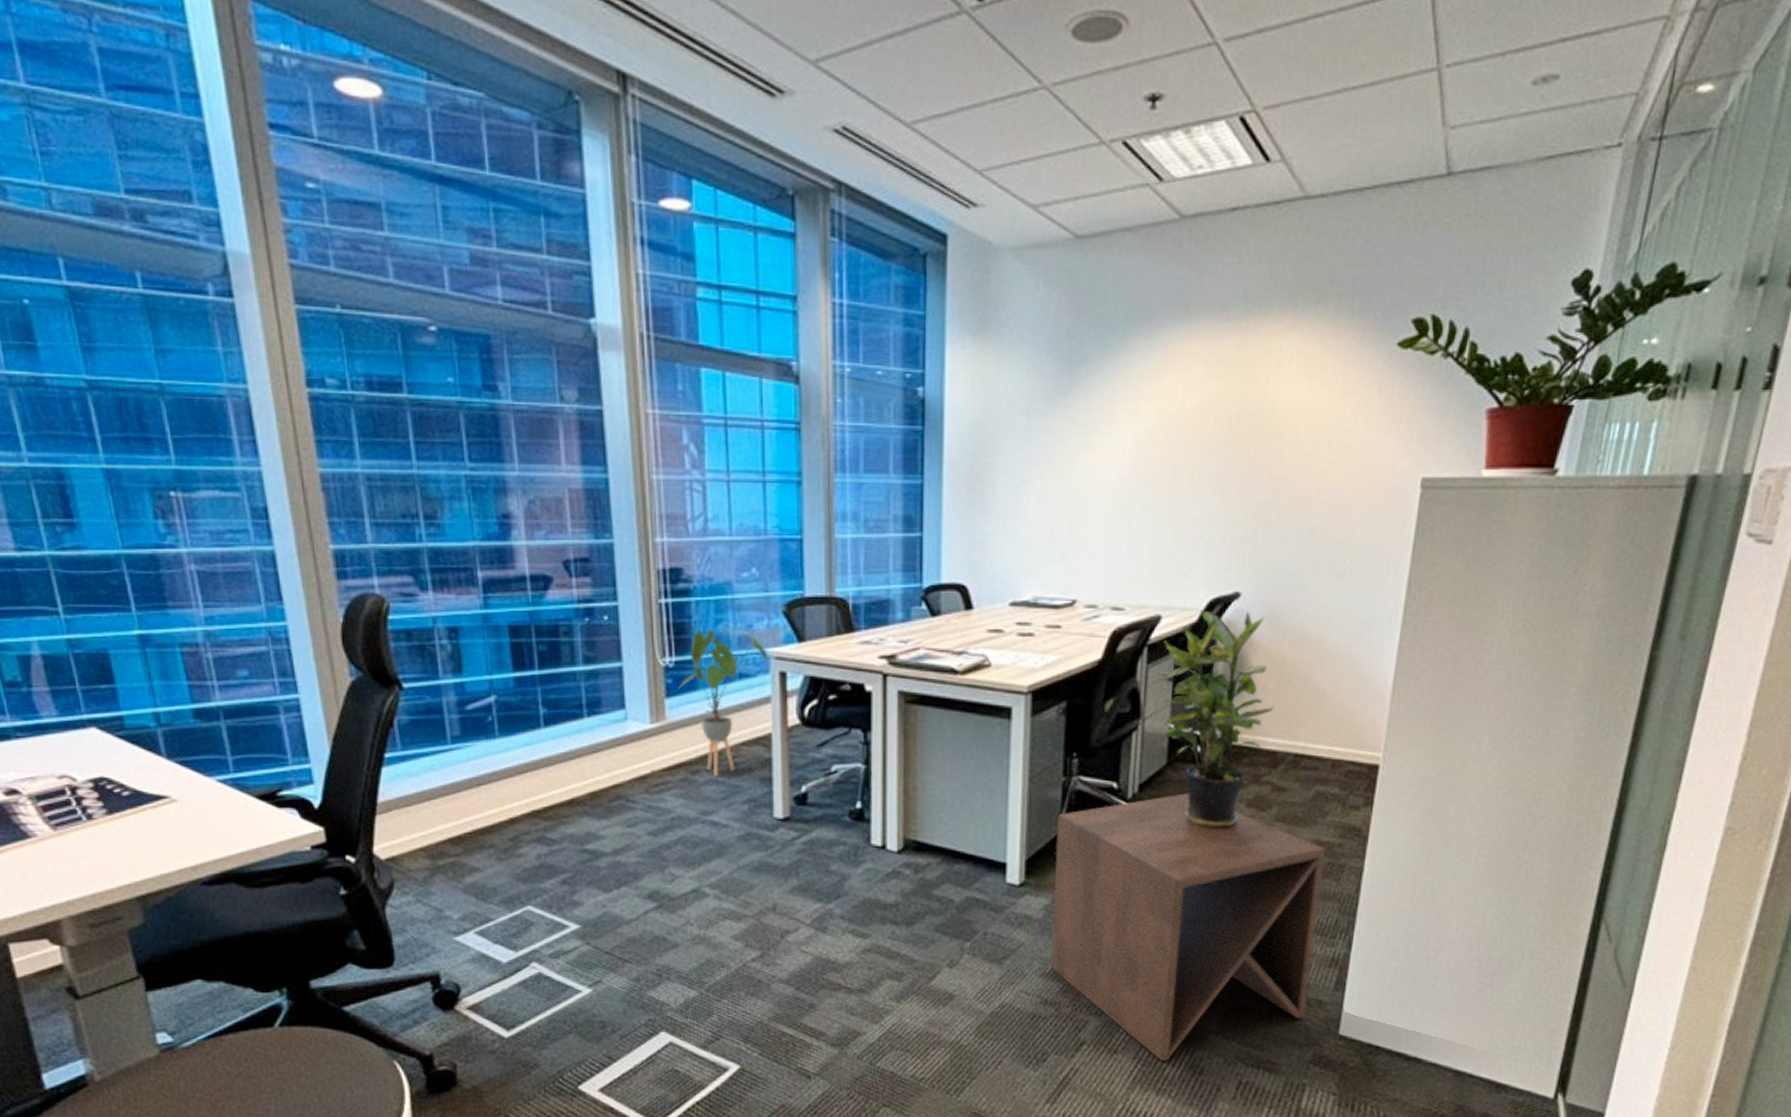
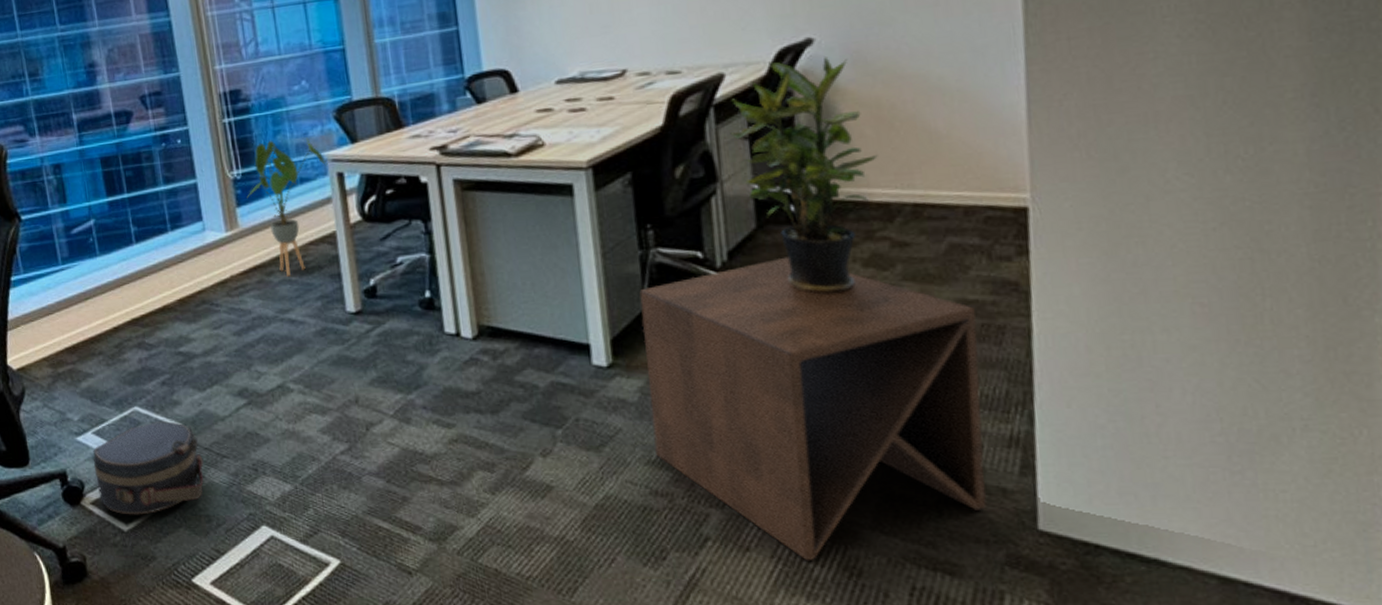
hat box: none [473,923,603,1021] -> present [93,421,204,515]

